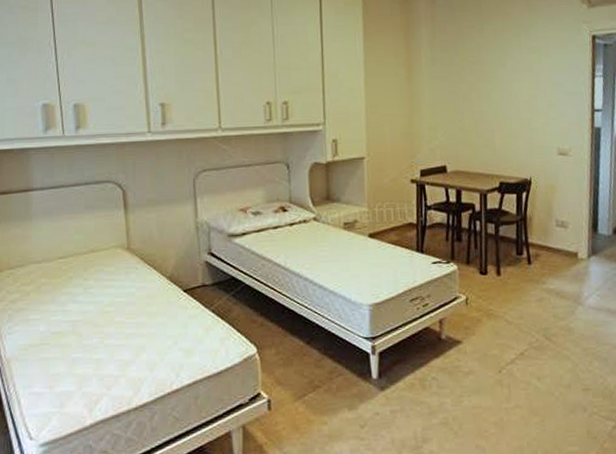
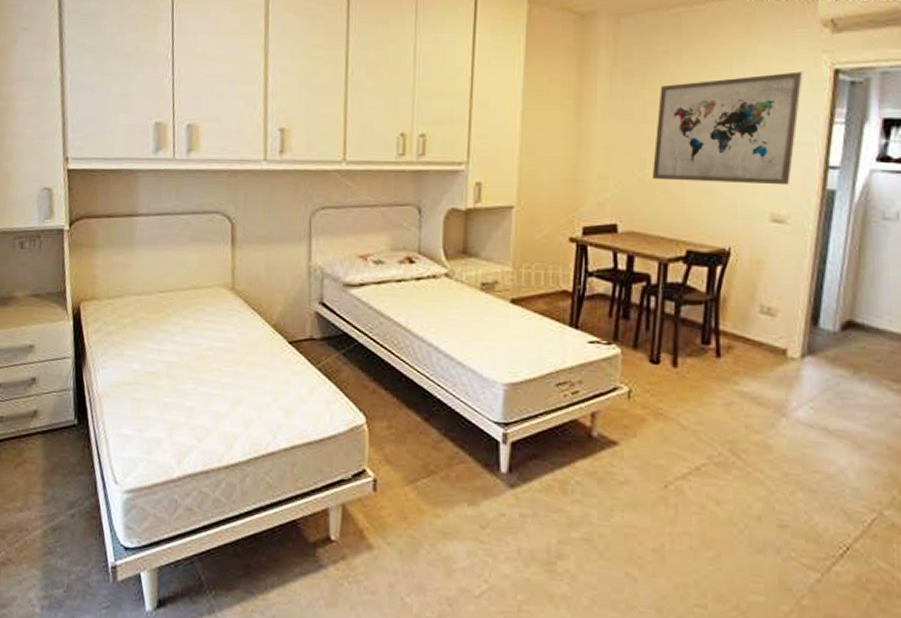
wall art: none [469,38,571,128] -> present [652,71,804,186]

